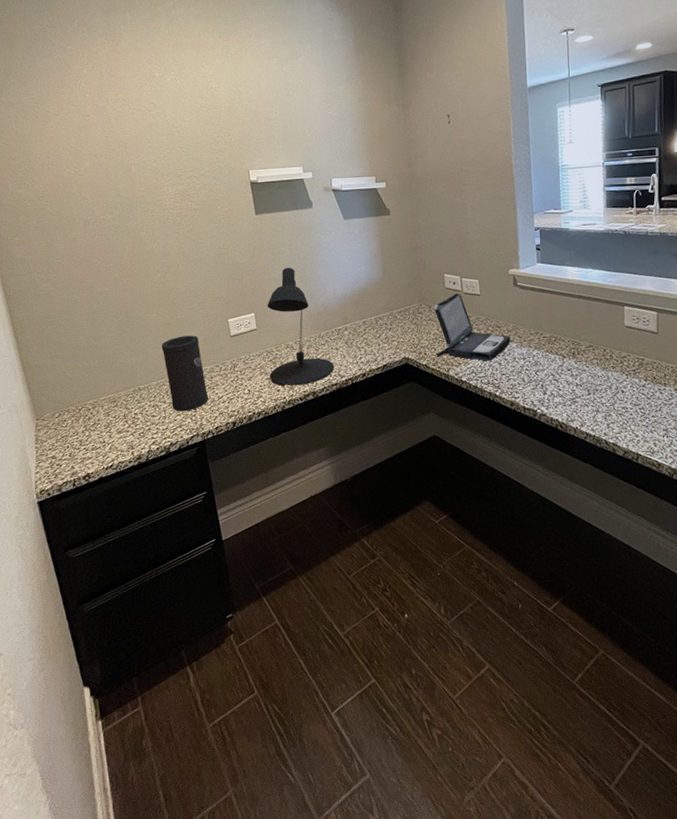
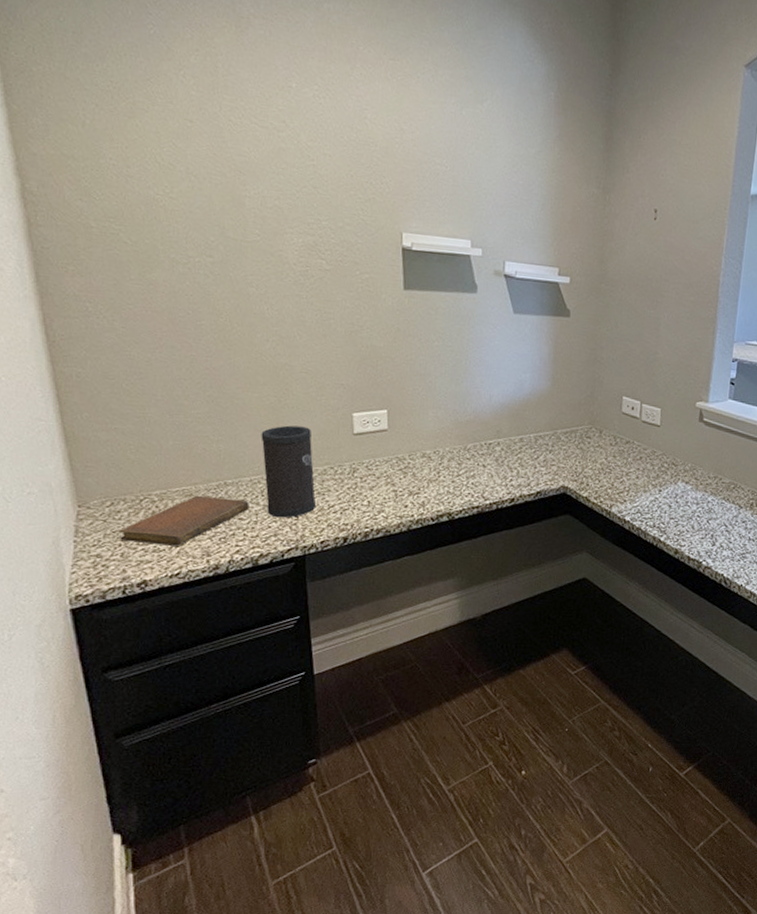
notebook: none [67,400,159,444] -> present [120,495,249,546]
desk lamp: present [267,267,335,387] -> none [397,360,479,504]
laptop: present [433,292,511,361] -> none [600,419,686,502]

